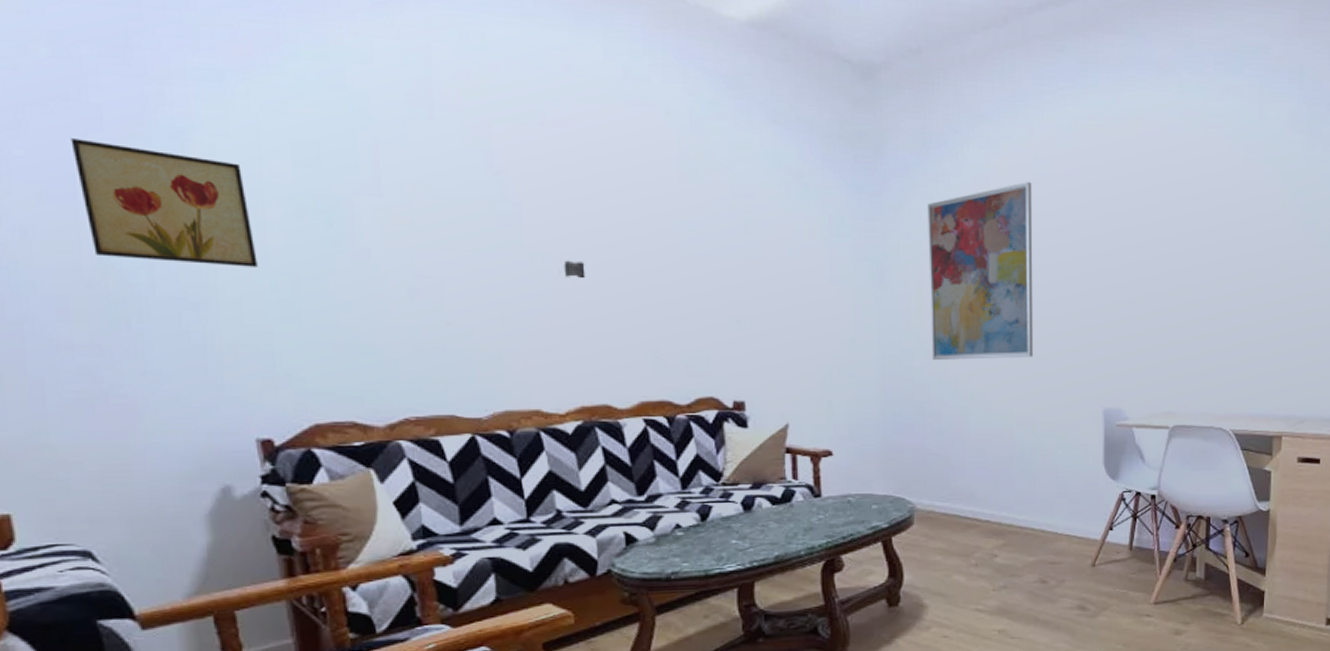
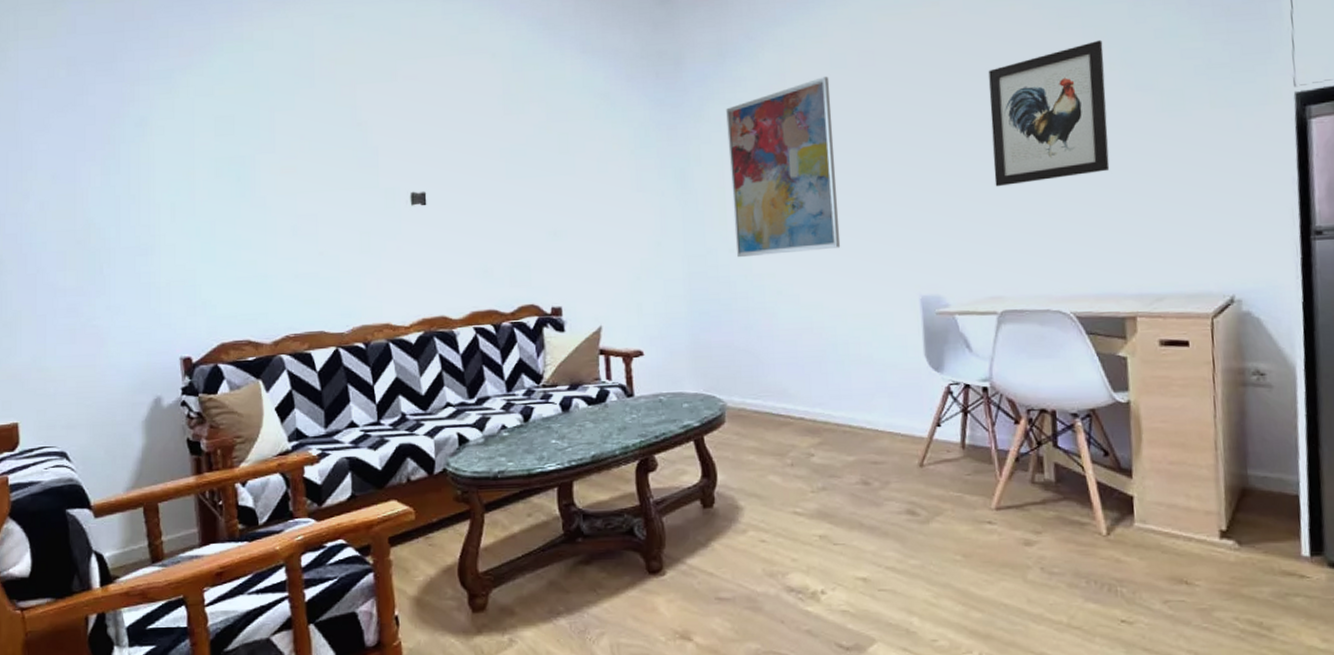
wall art: present [70,138,258,267] -> none [75,132,188,219]
wall art: none [1176,177,1279,310] -> present [988,39,1110,187]

